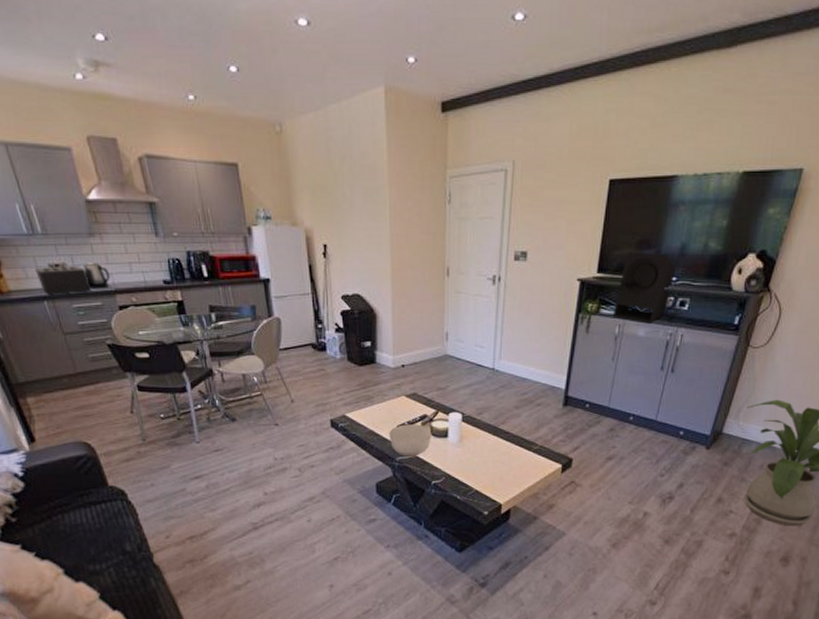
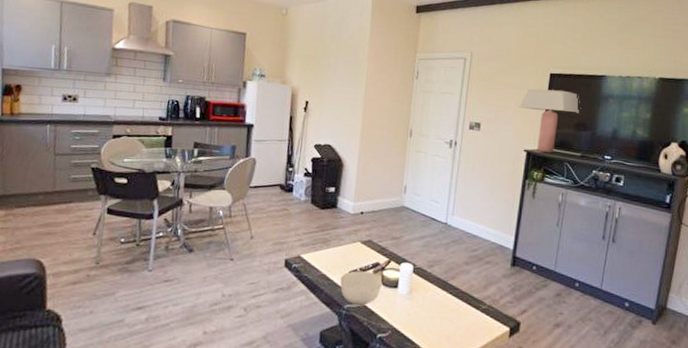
toaster: present [35,266,90,295] -> none [48,96,94,120]
kettle: present [83,263,110,289] -> none [91,96,114,119]
table lamp: none [571,198,645,280] -> present [519,88,581,154]
speaker: present [612,252,677,324] -> none [556,131,610,195]

